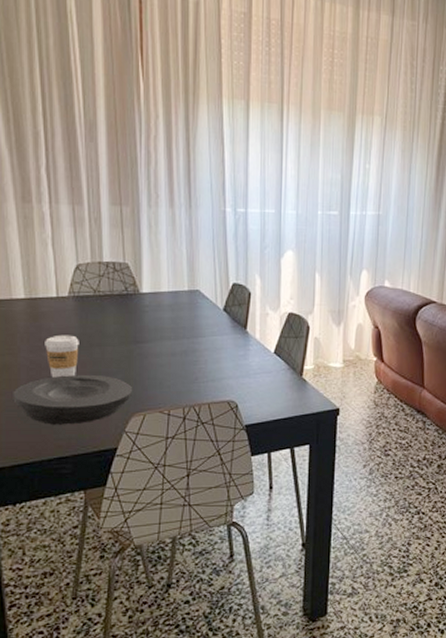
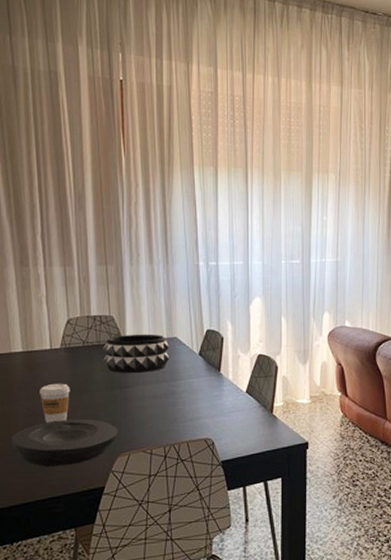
decorative bowl: none [116,284,192,327] -> present [103,334,170,373]

